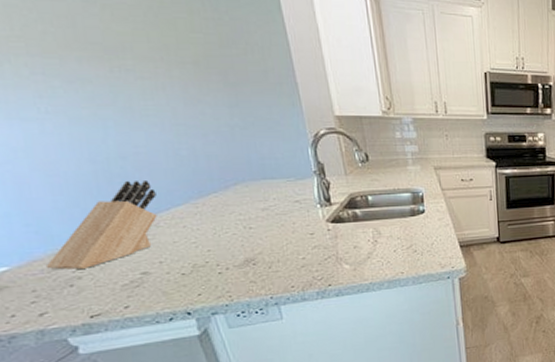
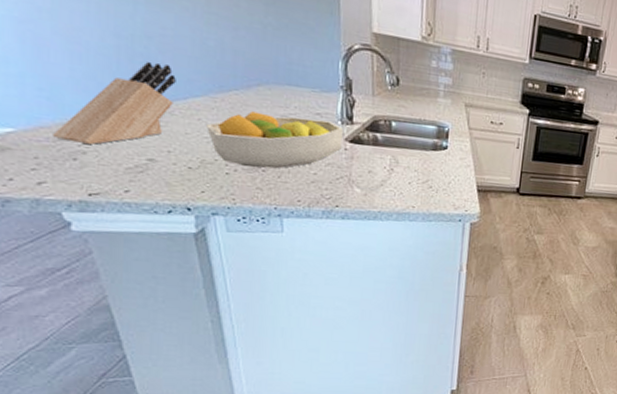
fruit bowl: none [192,206,325,264] -> present [206,111,343,169]

